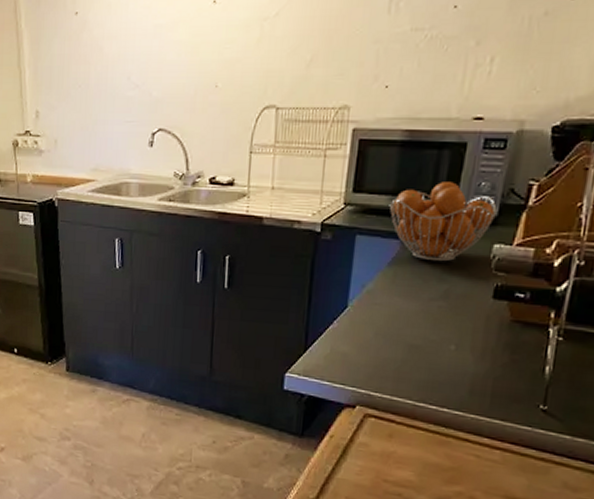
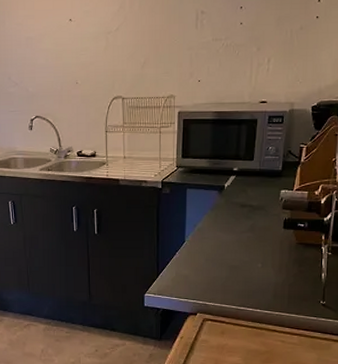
fruit basket: present [389,182,497,262] -> none [208,148,281,205]

